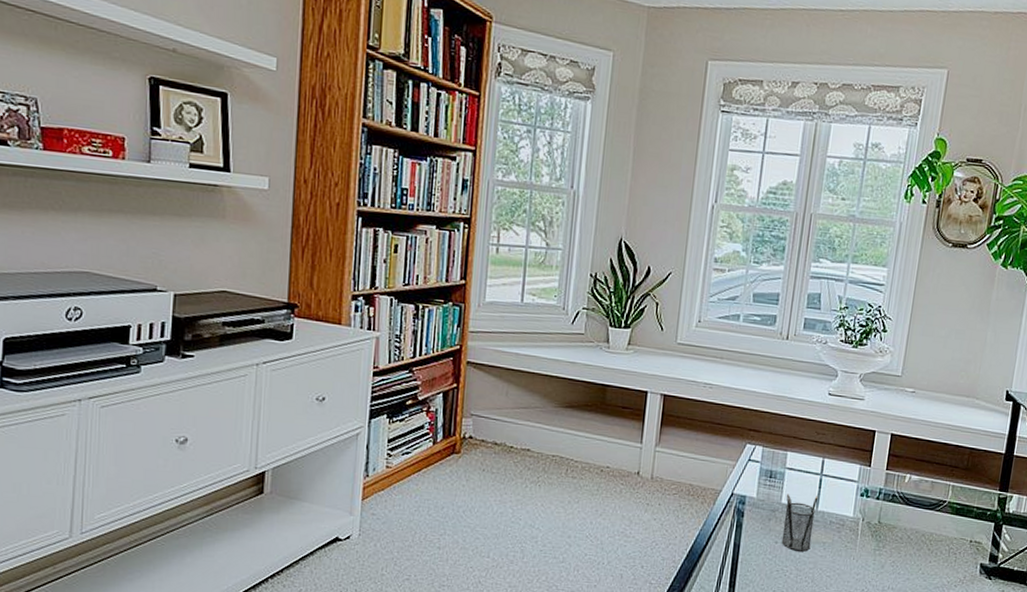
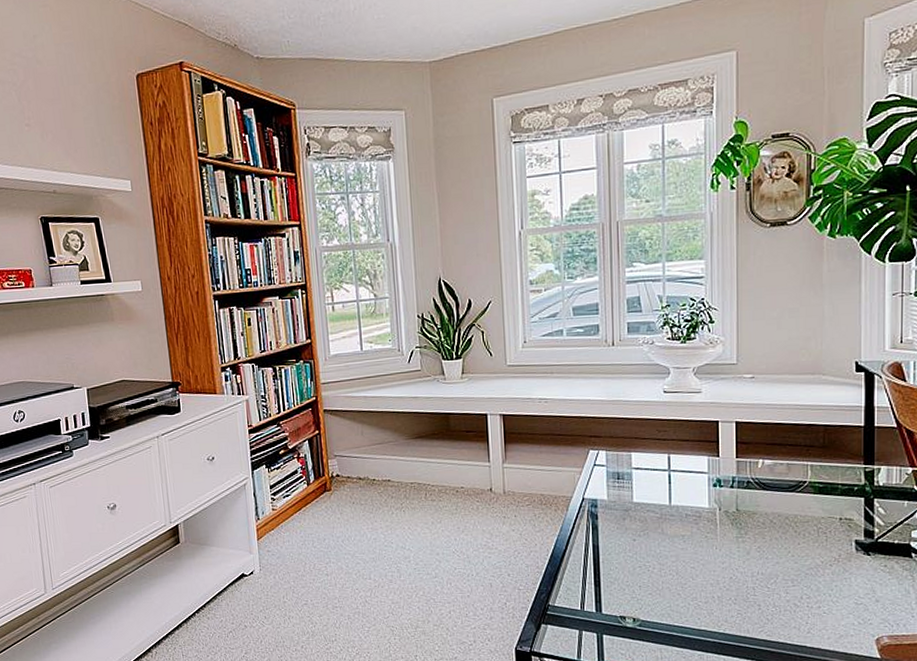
pencil holder: present [781,494,819,552] -> none [636,490,670,546]

